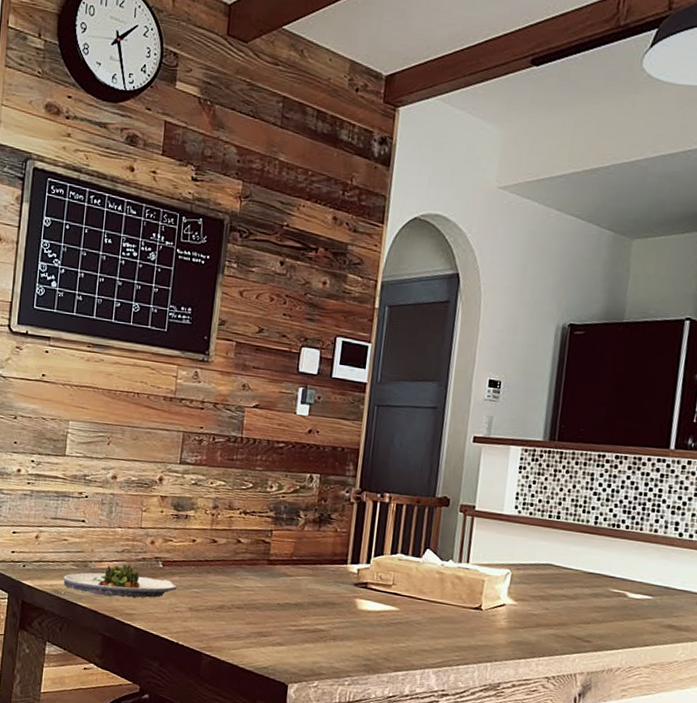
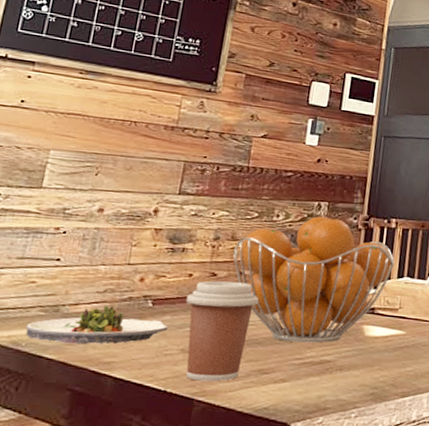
coffee cup: none [191,547,256,639] -> present [186,281,259,382]
fruit basket: none [230,488,389,612] -> present [232,216,395,343]

